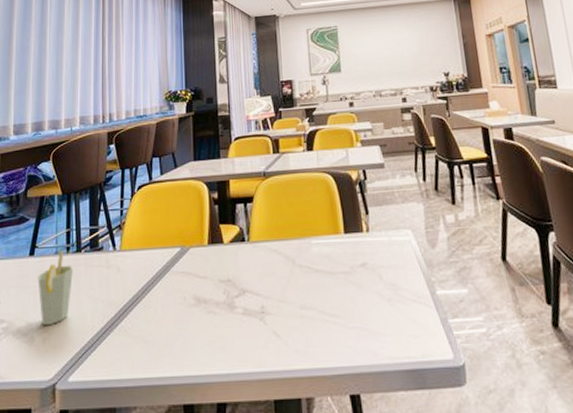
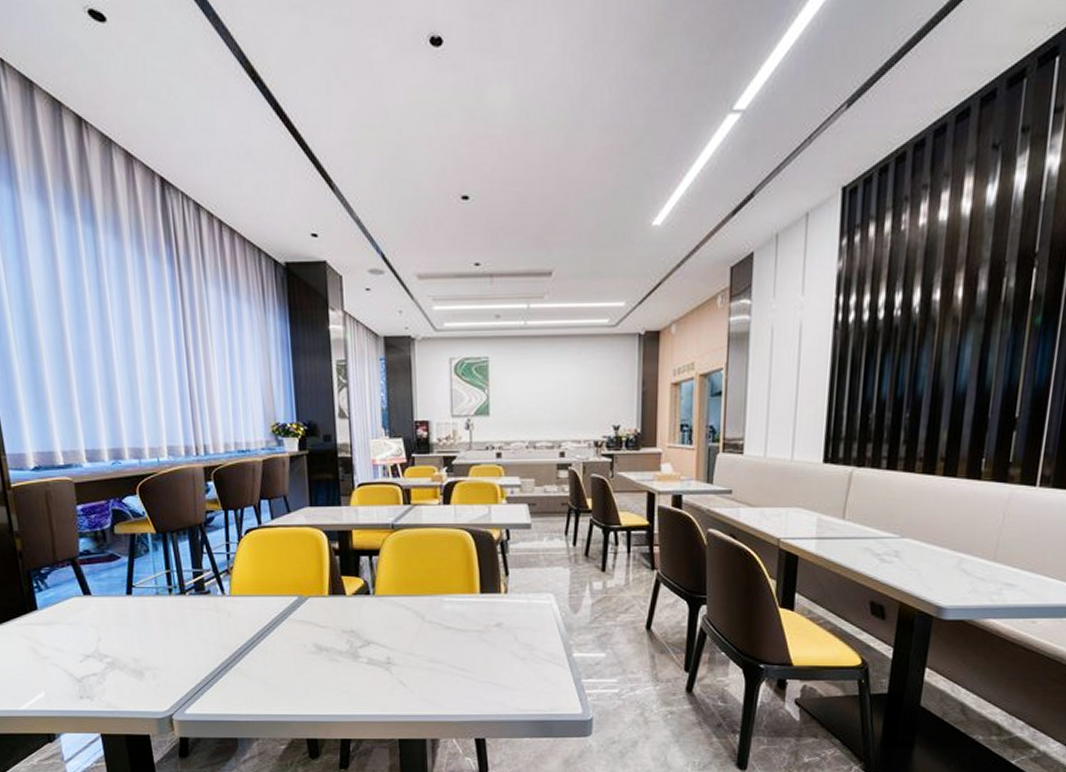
cup: present [38,250,73,325] -> none [139,591,179,662]

